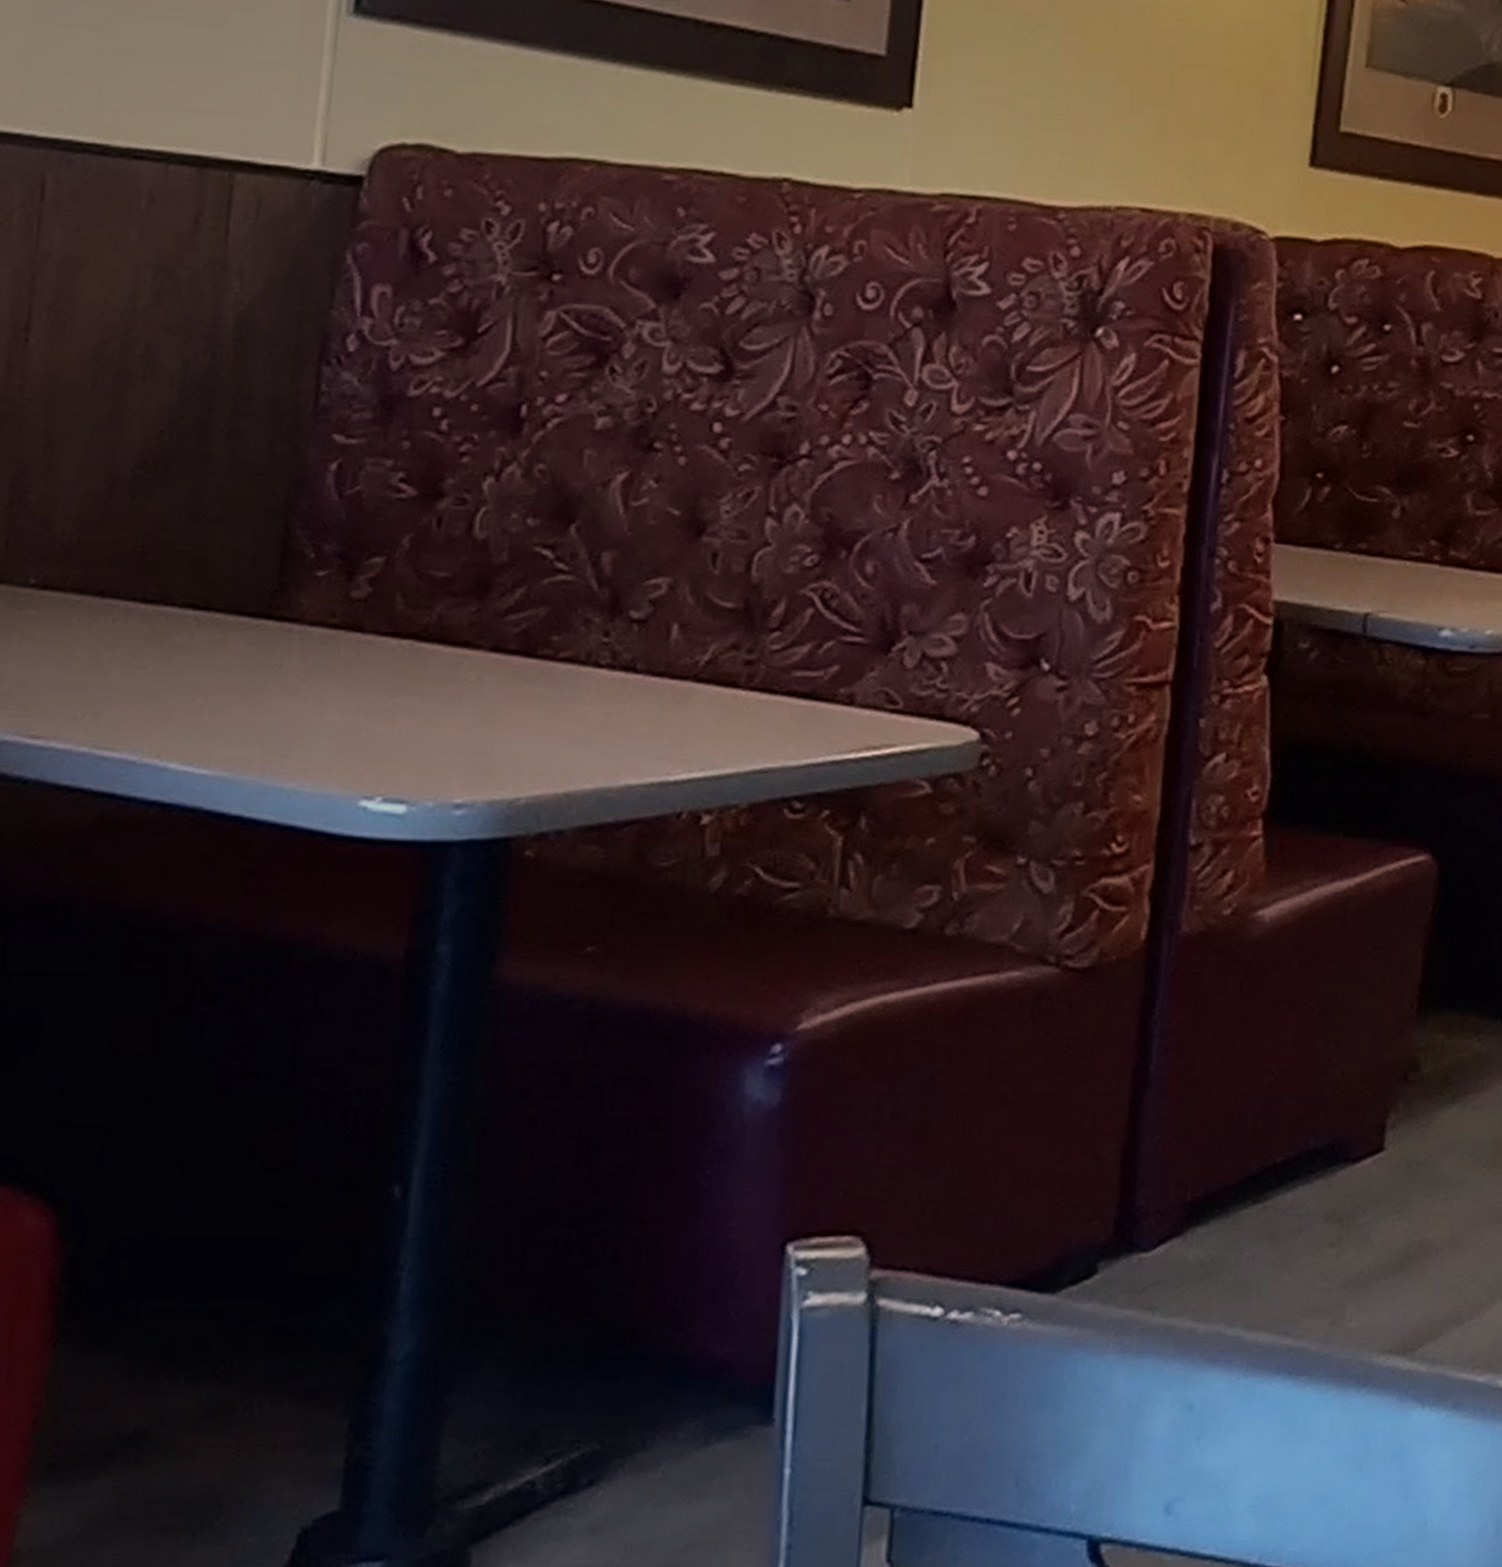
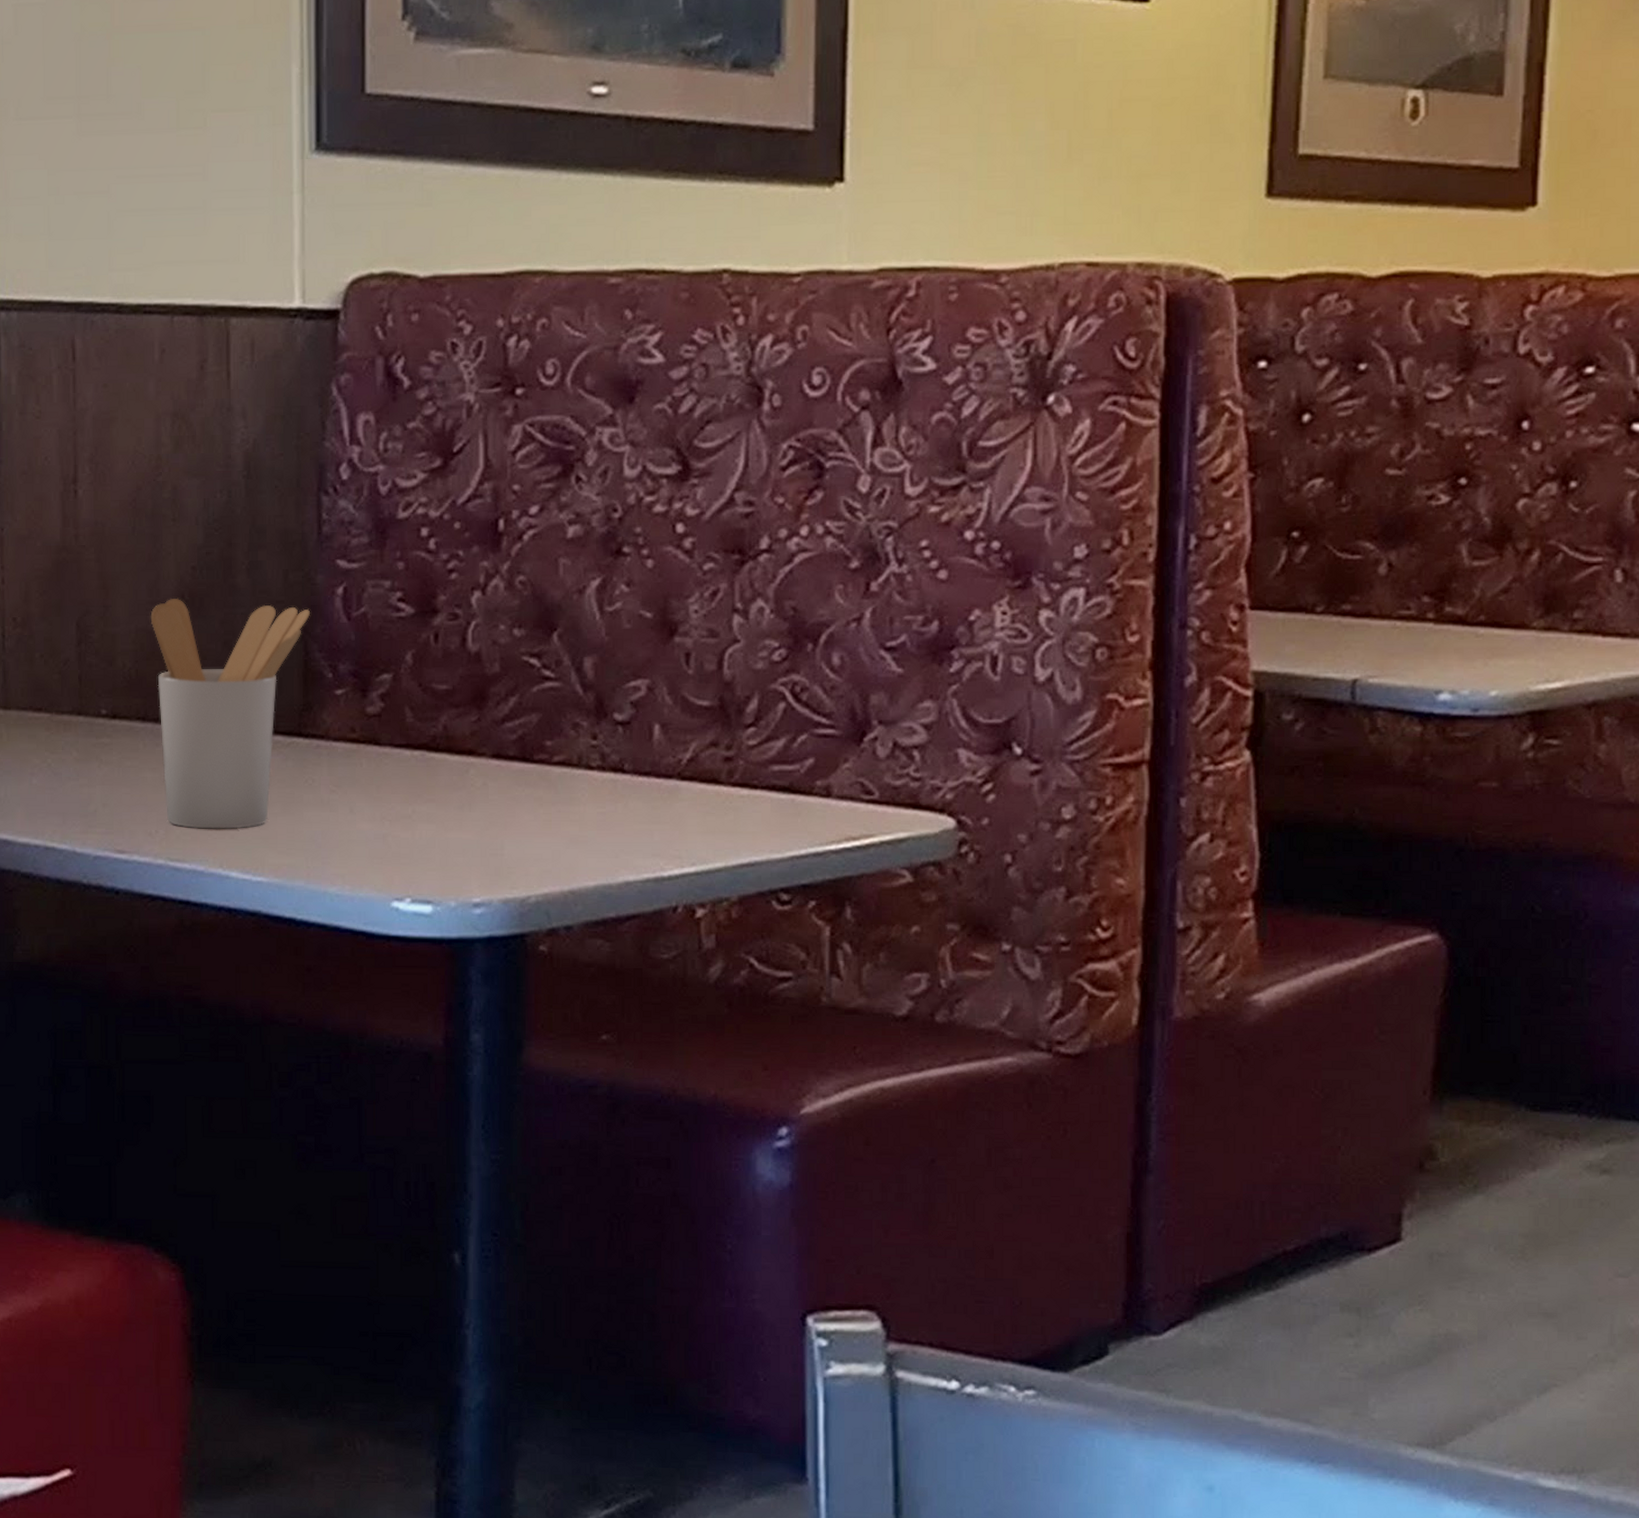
utensil holder: none [96,462,296,716] -> present [150,598,310,829]

